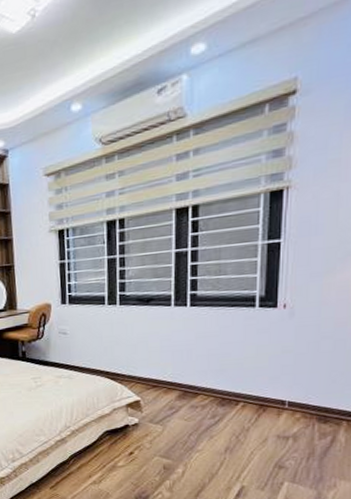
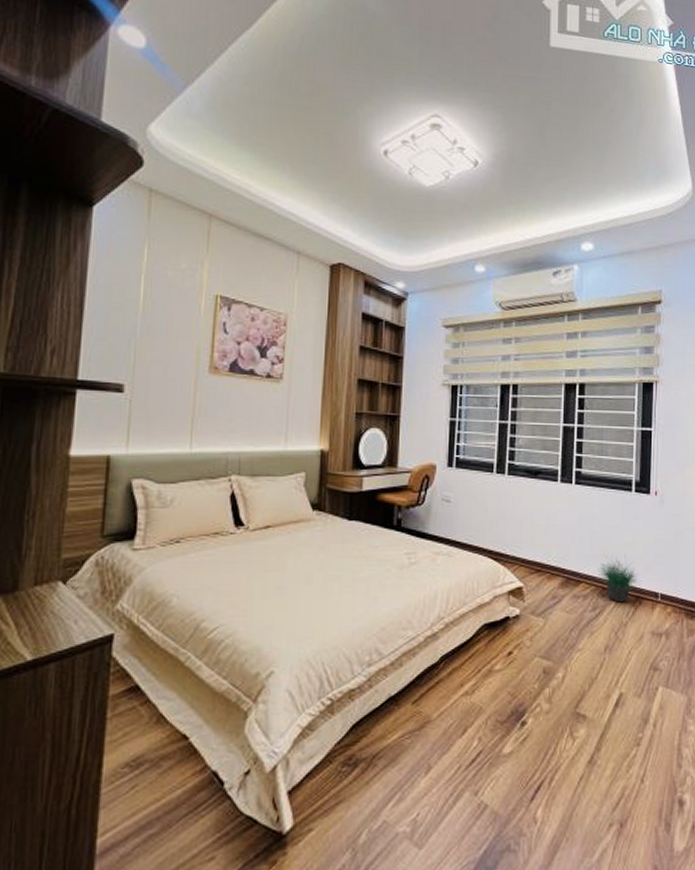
potted plant: none [218,372,262,411] -> present [599,559,638,603]

